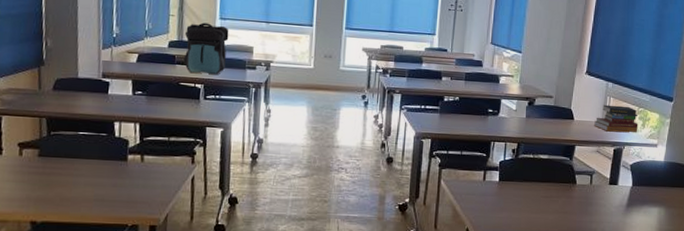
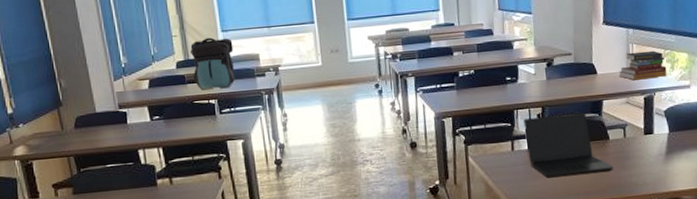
laptop: none [498,151,577,214] -> present [523,112,614,178]

